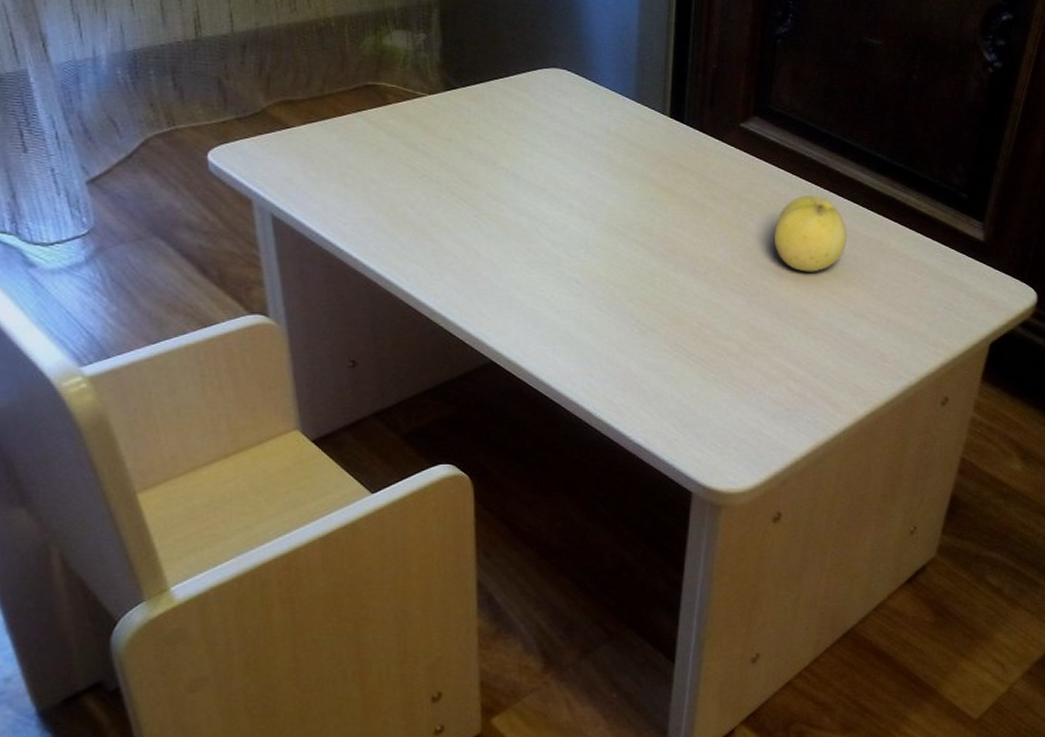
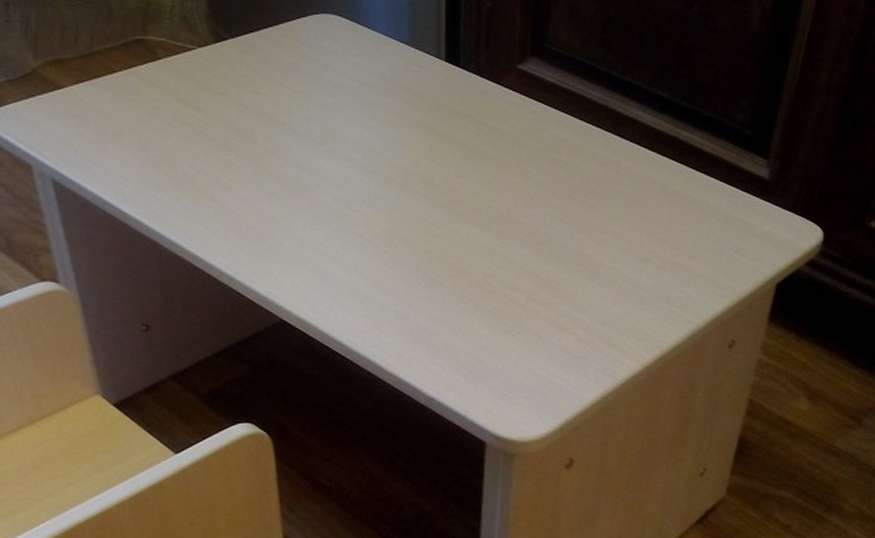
apple: present [774,194,847,272] -> none [556,137,630,218]

